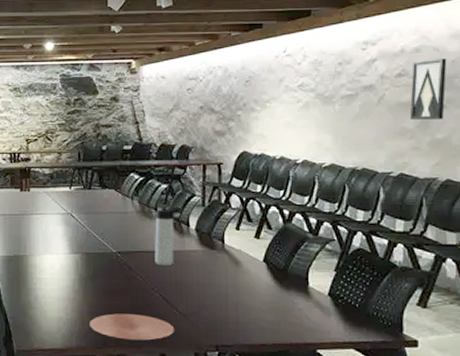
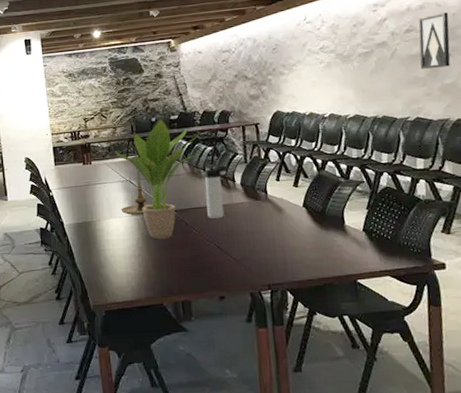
potted plant: none [57,148,157,284] -> present [115,119,204,240]
candle holder: none [58,200,94,254] -> present [121,167,152,215]
plate: present [89,313,175,341] -> none [155,263,231,287]

